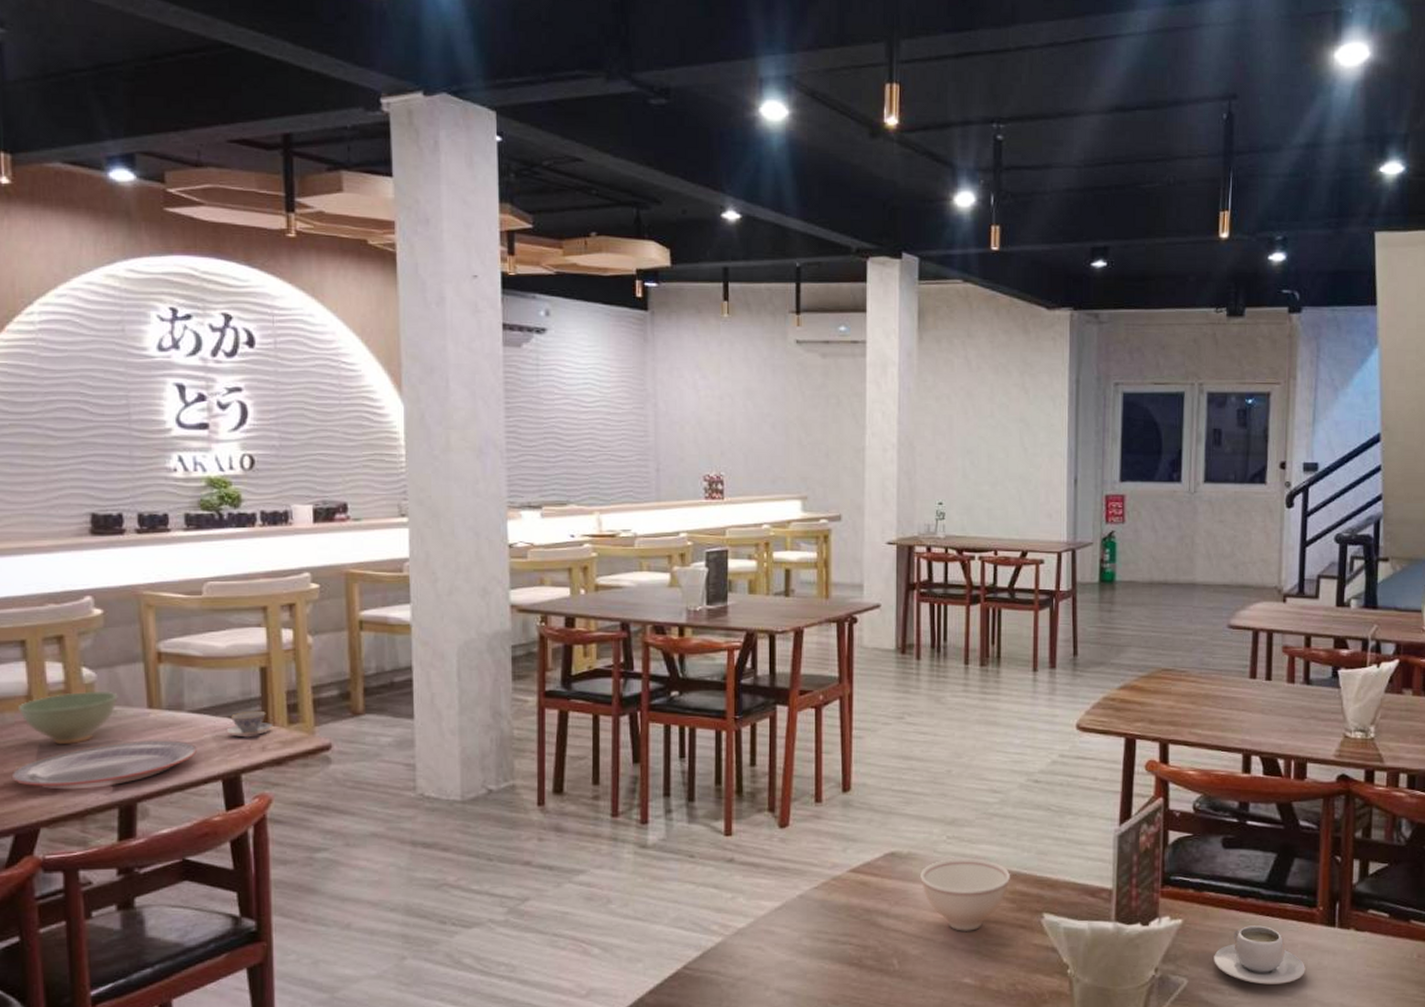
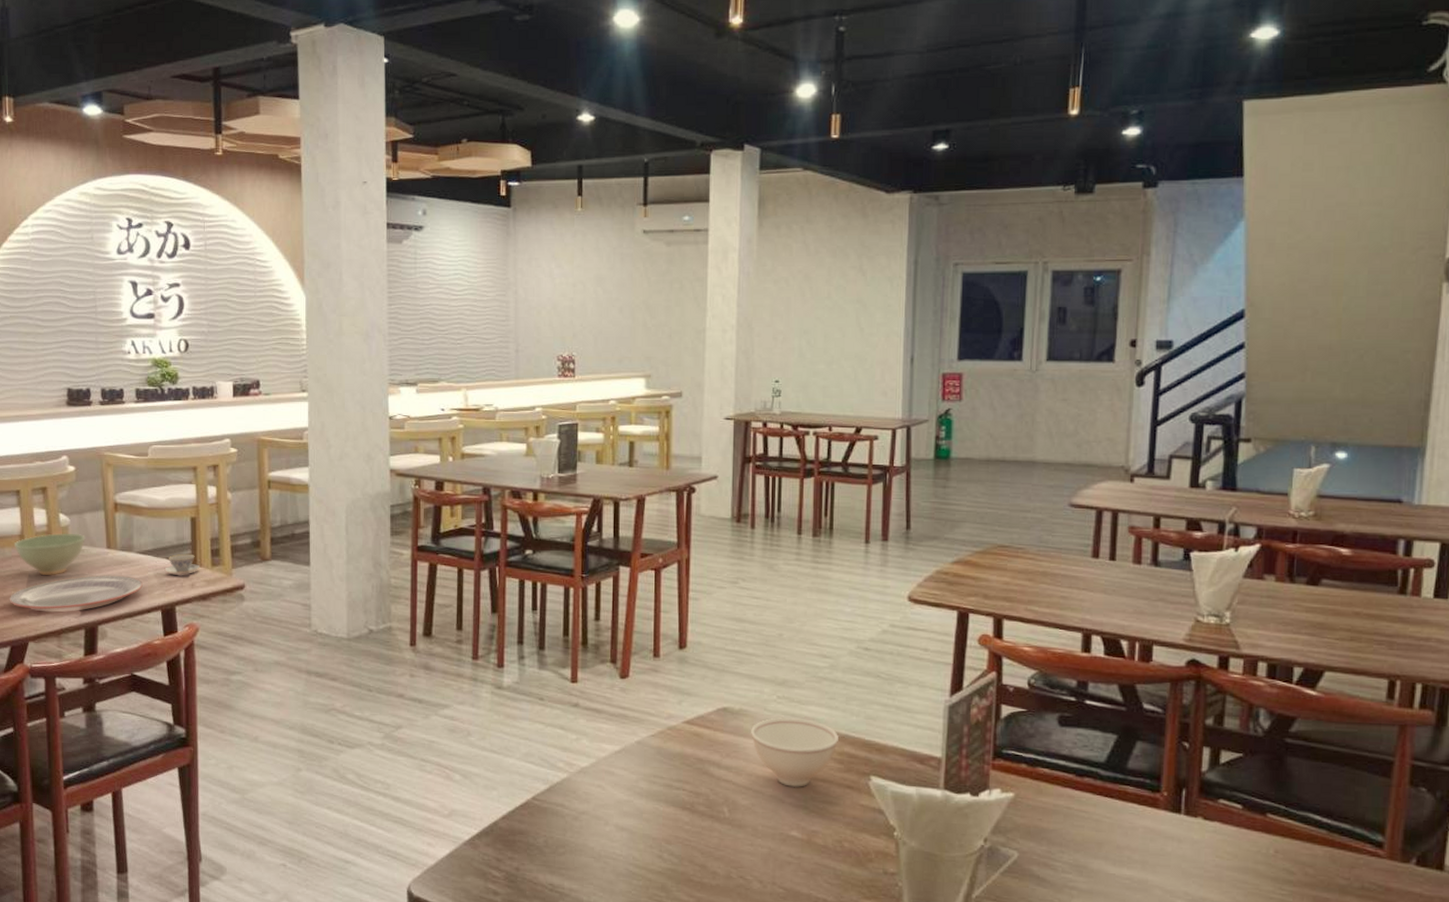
teacup: present [1214,925,1305,985] -> none [1046,805,1147,867]

